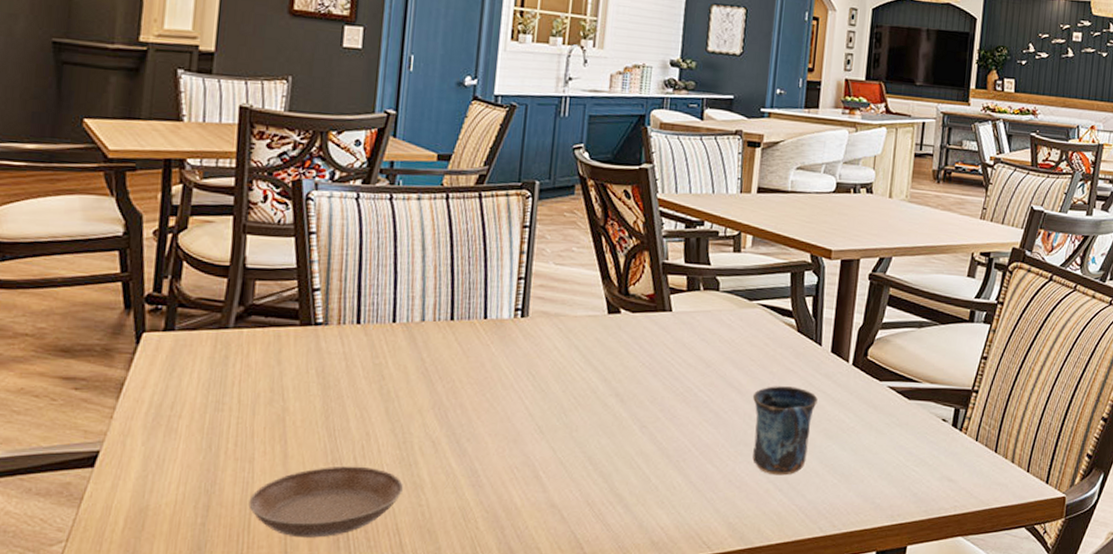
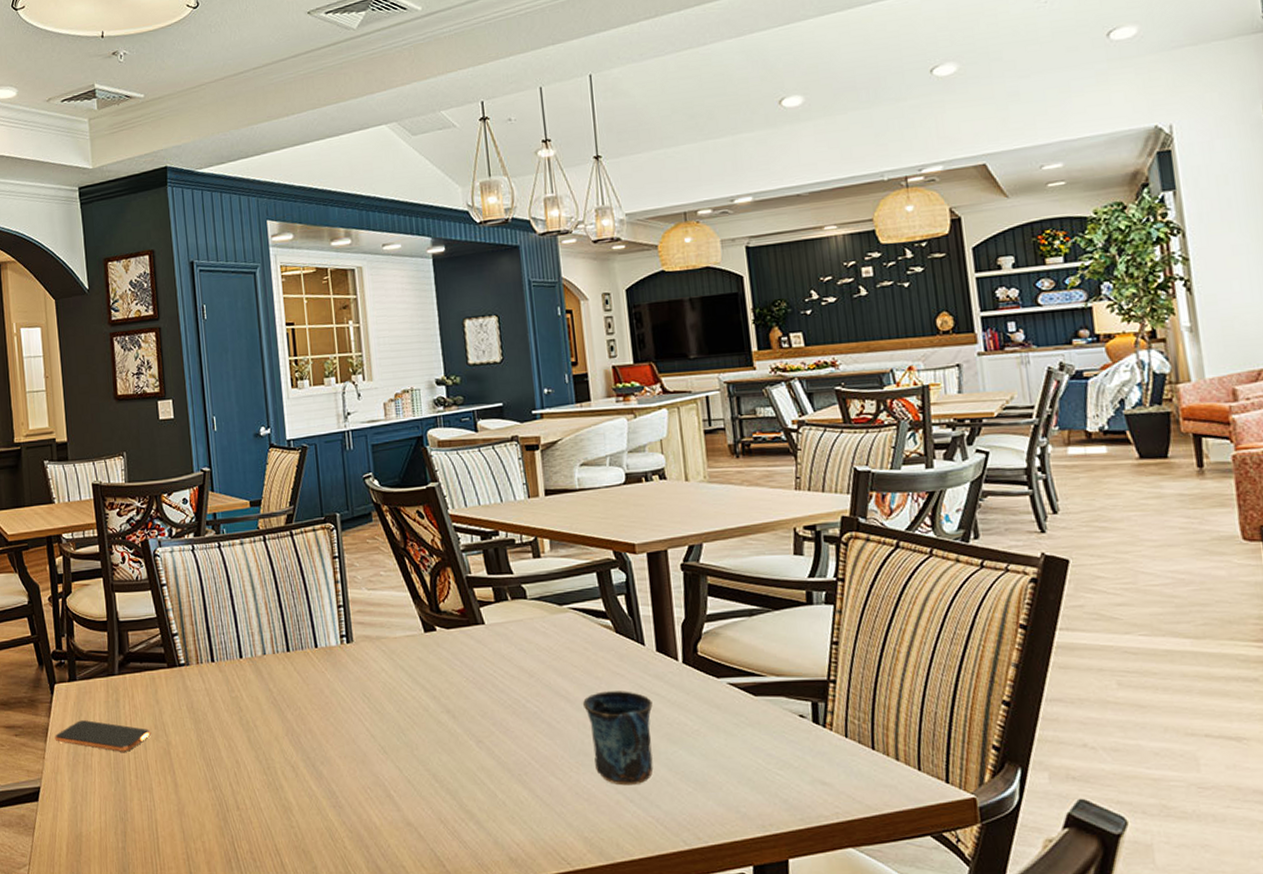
smartphone: none [131,377,265,416] -> present [54,720,152,752]
saucer: present [248,466,403,538] -> none [155,792,275,859]

